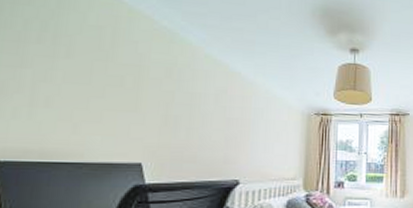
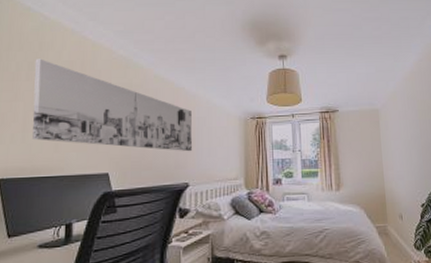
wall art: none [43,18,248,146] -> present [32,59,193,152]

